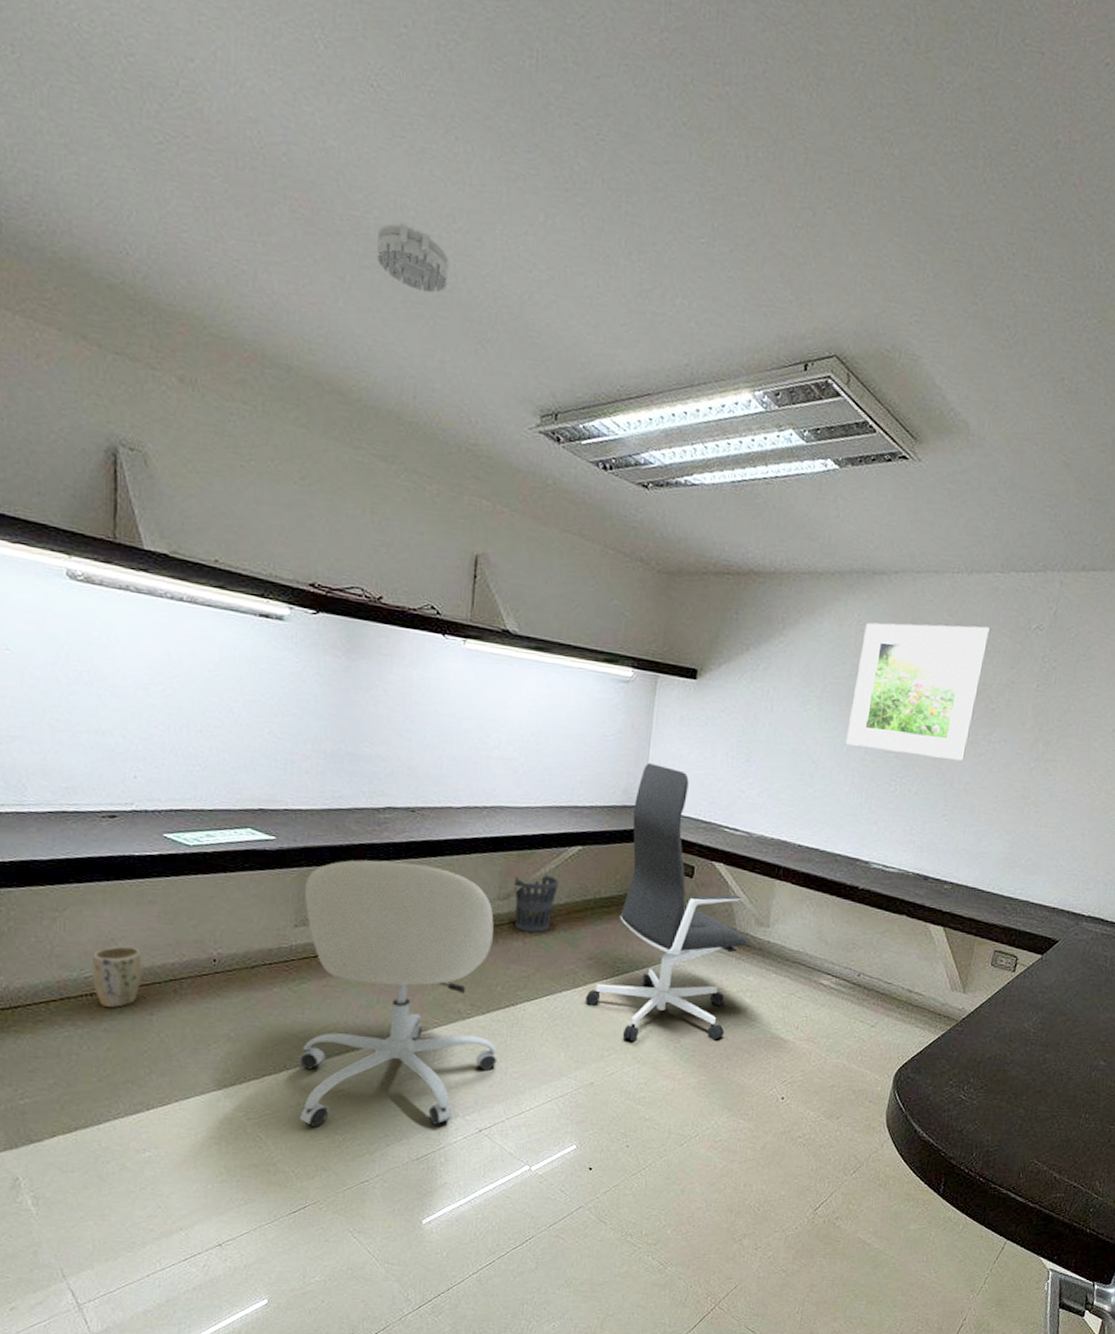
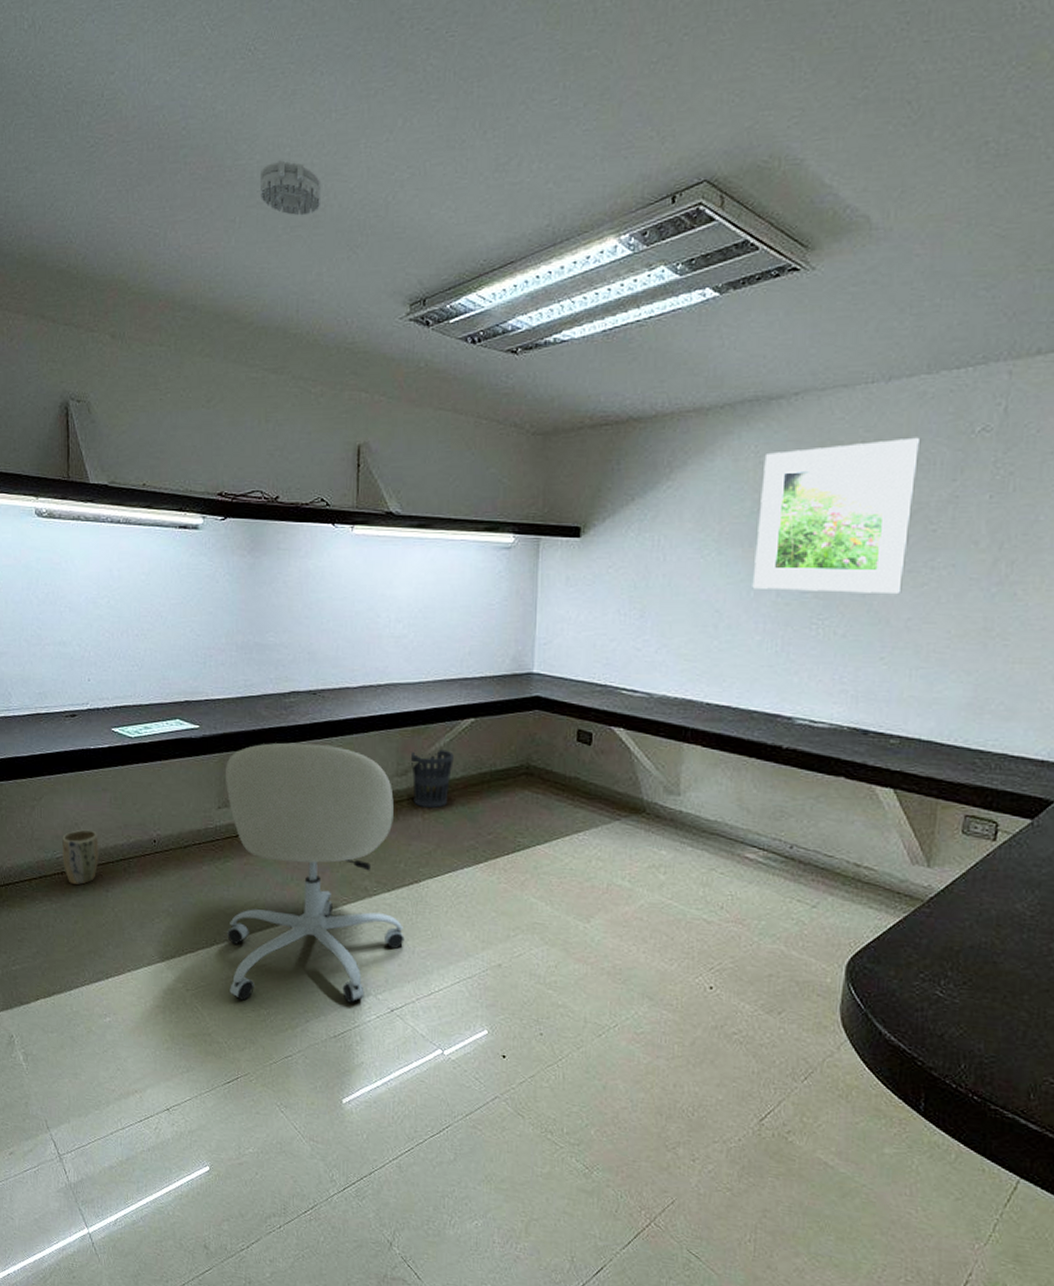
office chair: present [585,762,748,1042] -> none [487,627,657,921]

